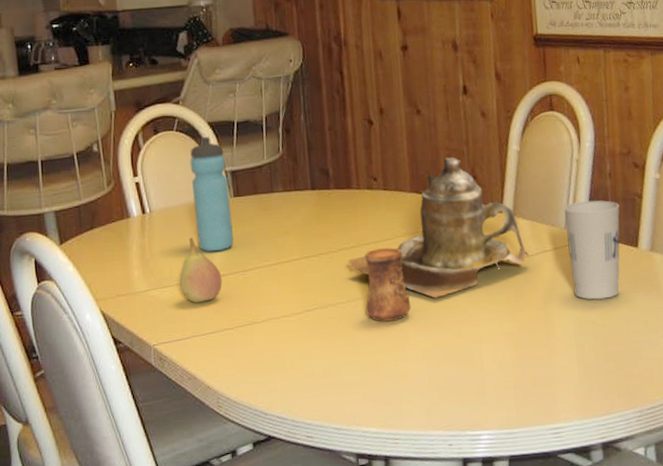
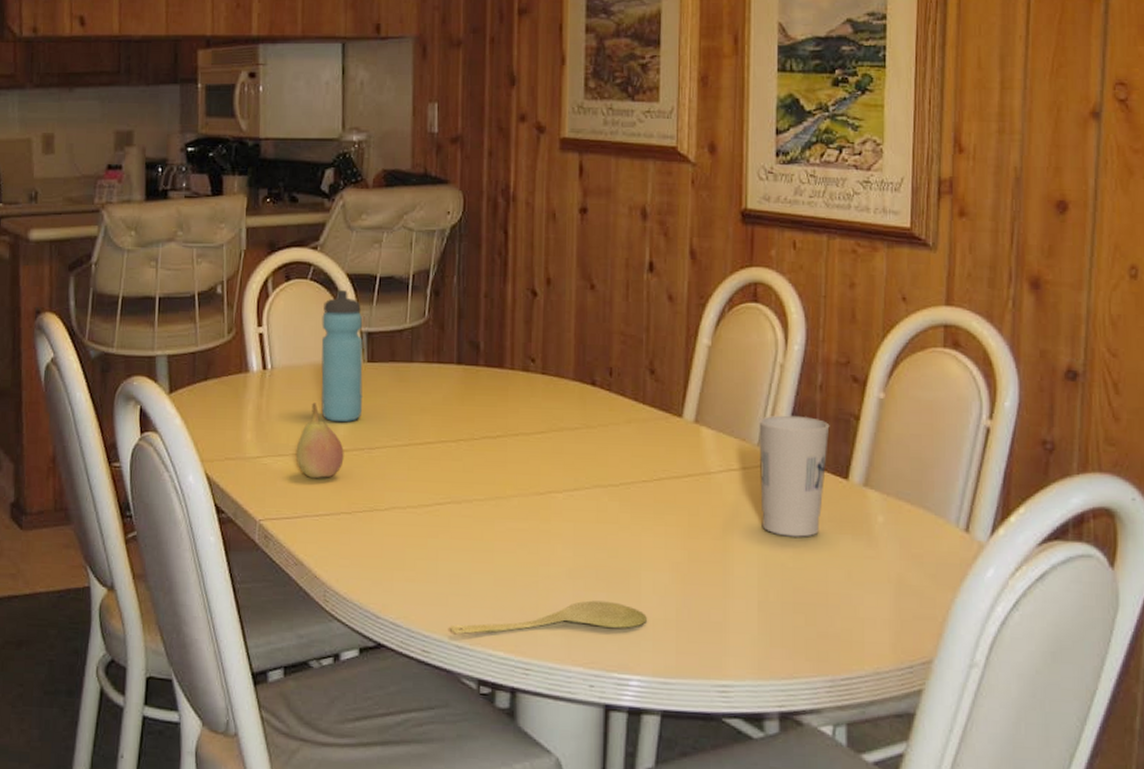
spoon: none [327,372,490,418] -> present [449,600,647,634]
teapot: present [347,157,529,298] -> none [491,344,709,509]
cup: present [365,247,411,322] -> none [506,442,561,530]

